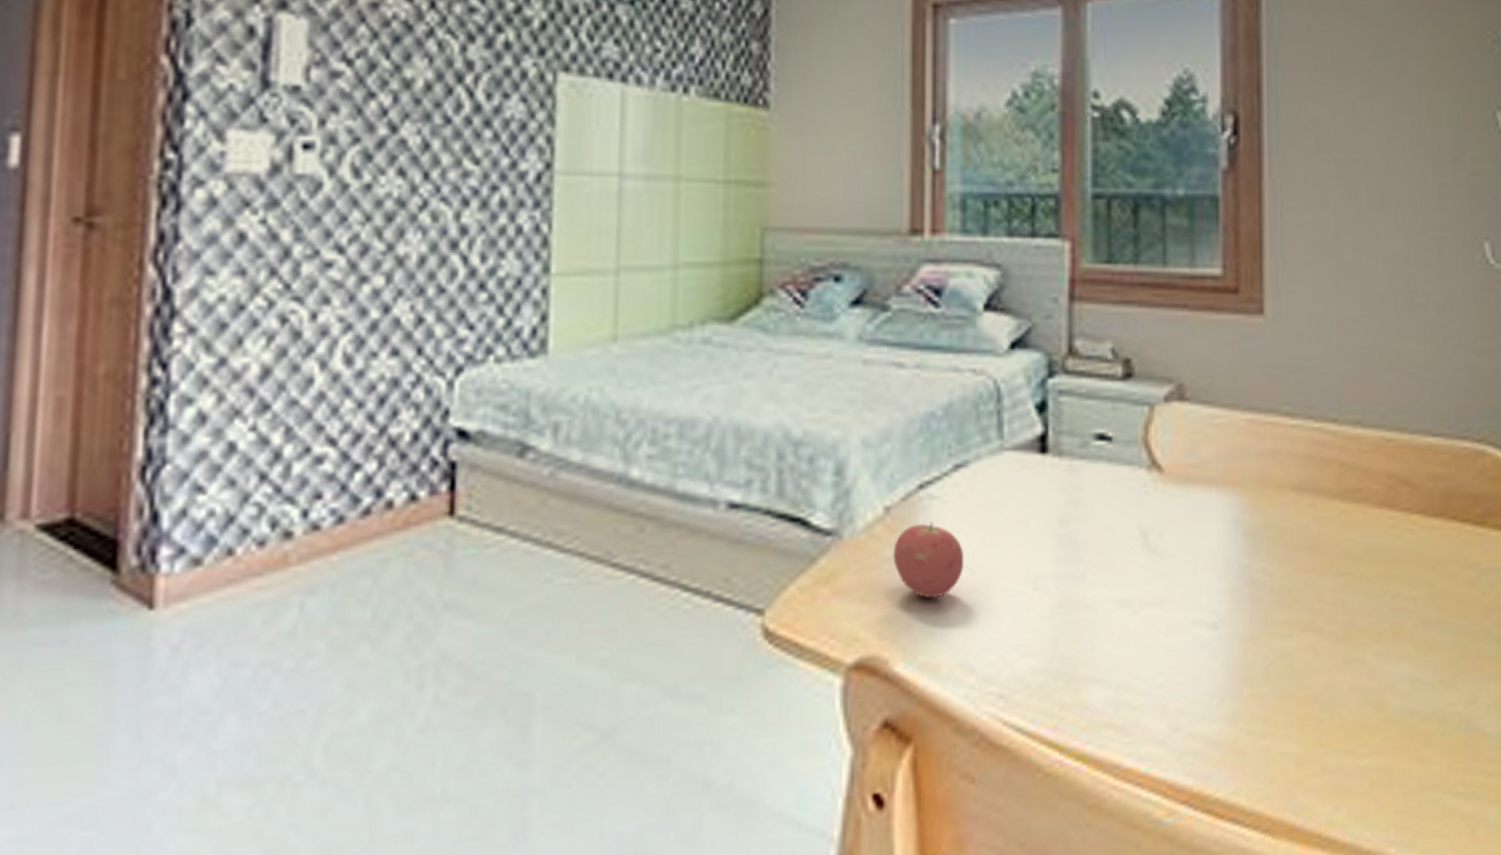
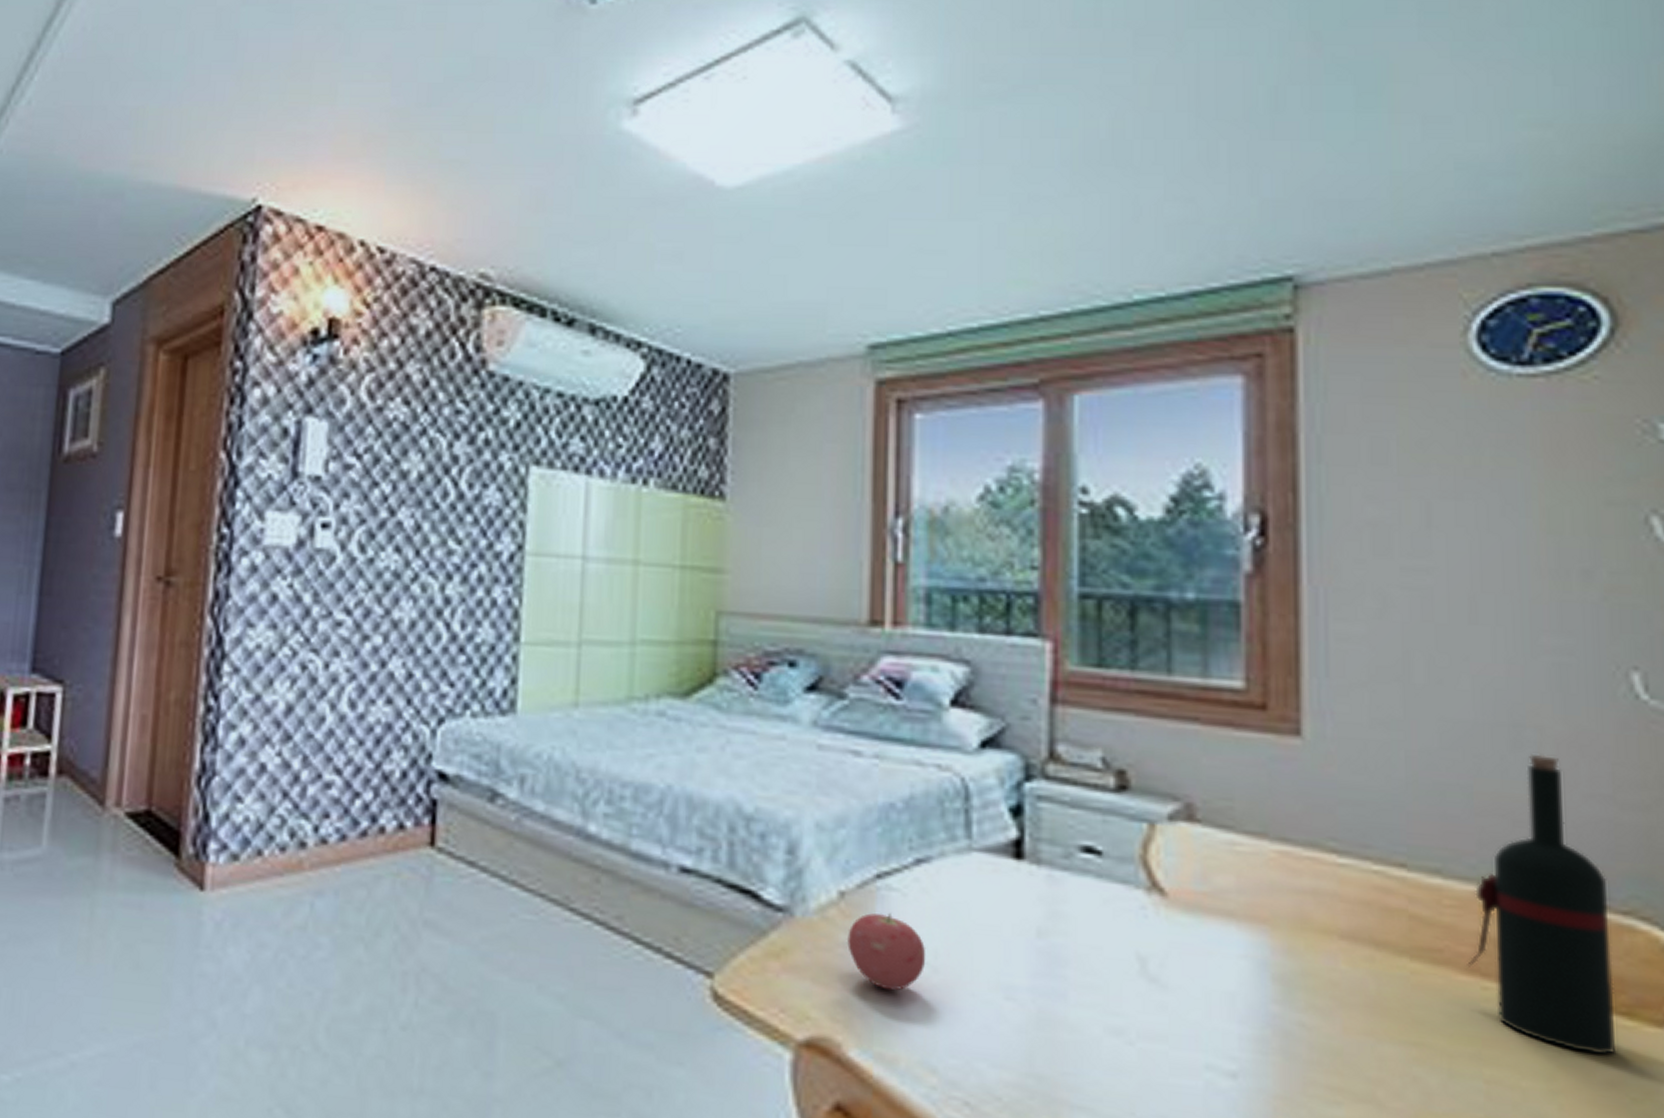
wine bottle: none [1378,315,1474,560] -> present [1467,754,1617,1055]

